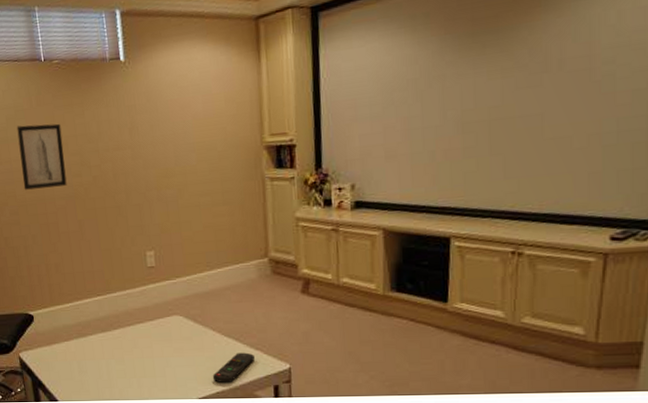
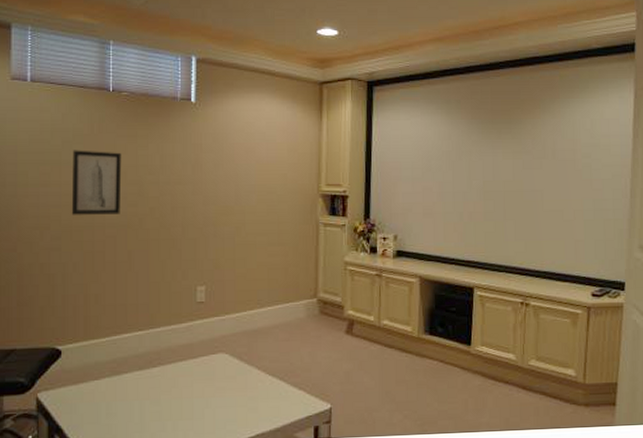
remote control: present [212,352,254,384] -> none [253,392,297,425]

